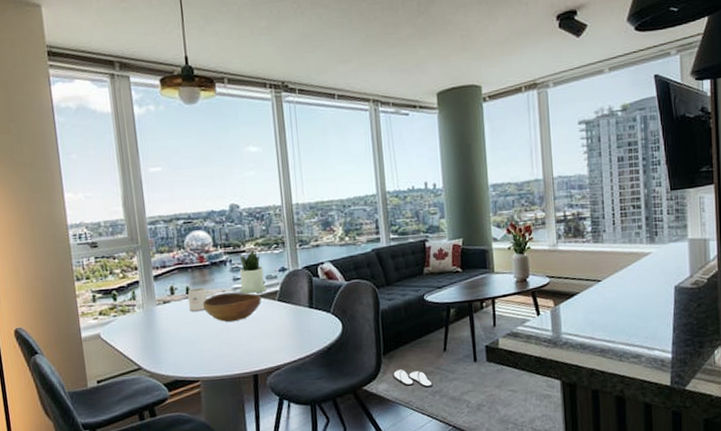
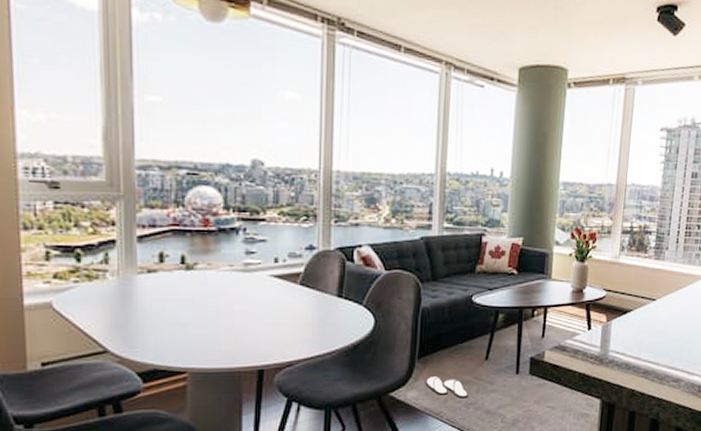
mug: present [187,287,214,311] -> none [182,258,218,286]
bowl: present [202,292,261,322] -> none [201,268,279,303]
planter: present [238,250,267,295] -> none [251,220,289,273]

